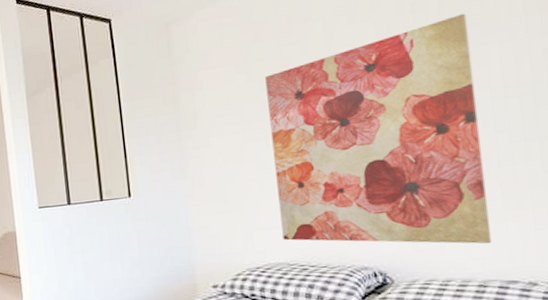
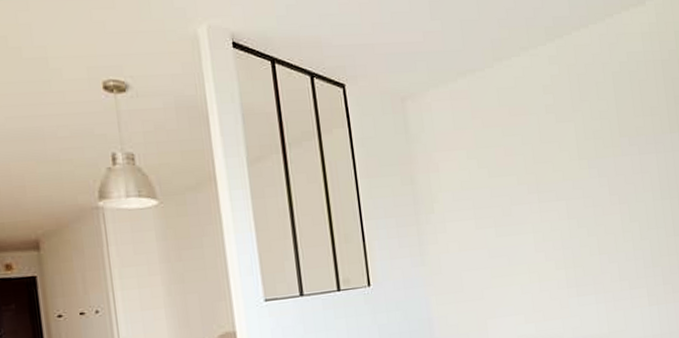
wall art: present [265,13,493,244] -> none [493,125,659,328]

